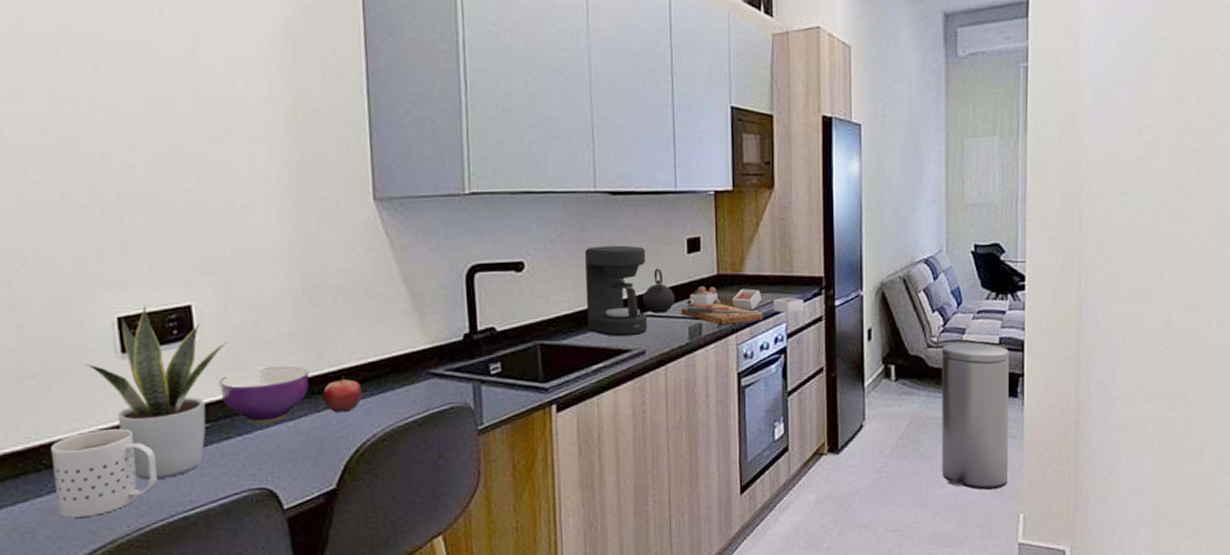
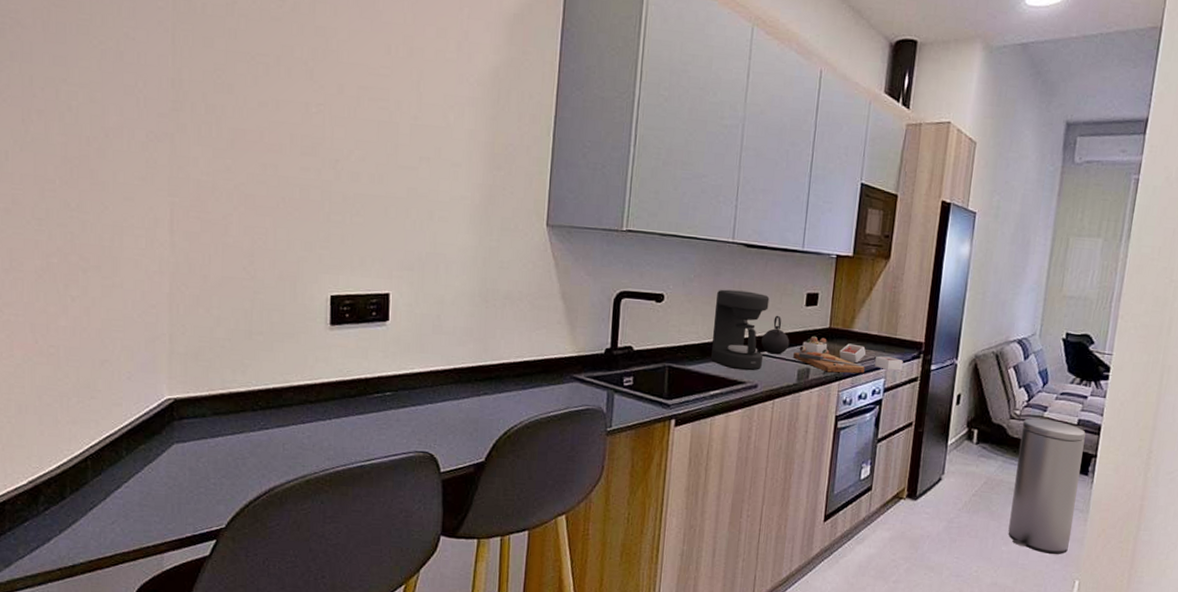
mug: present [50,428,157,518] -> none [265,384,346,454]
potted plant: present [86,305,229,480] -> none [302,288,415,432]
bowl: present [219,366,310,425] -> none [403,353,476,400]
fruit: present [322,377,362,413] -> none [483,370,516,400]

